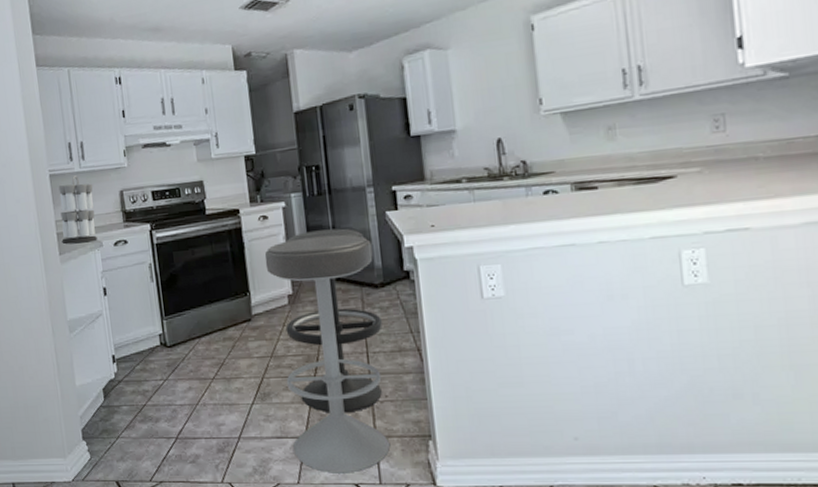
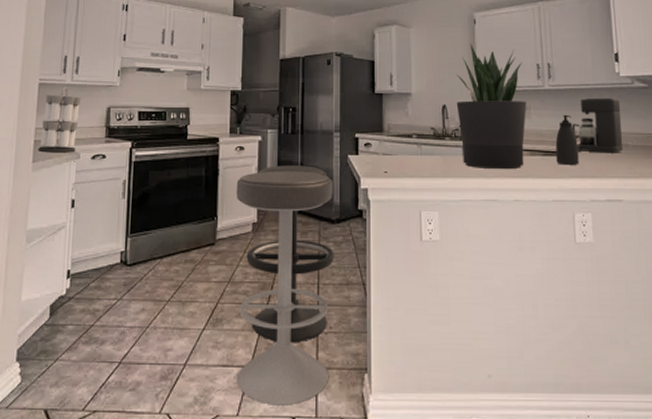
planter: none [512,55,611,209] -> present [456,43,527,170]
soap dispenser: none [651,128,686,193] -> present [555,114,579,165]
coffee maker: none [674,97,751,174] -> present [572,97,624,153]

